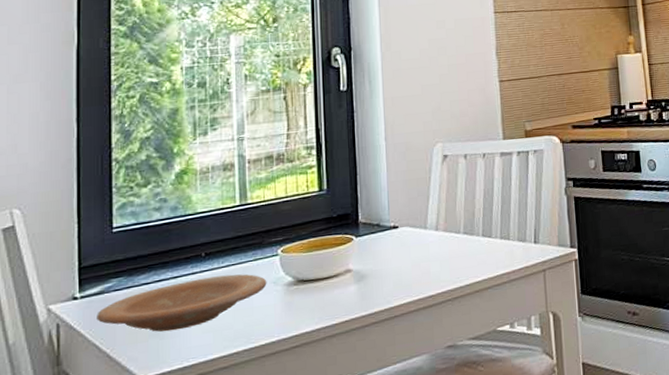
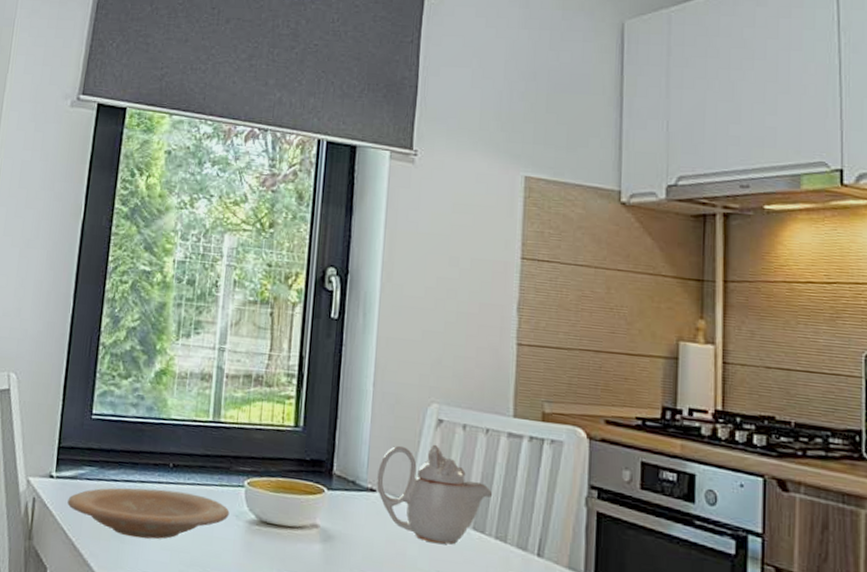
teapot: none [398,176,494,257] -> present [376,444,492,545]

